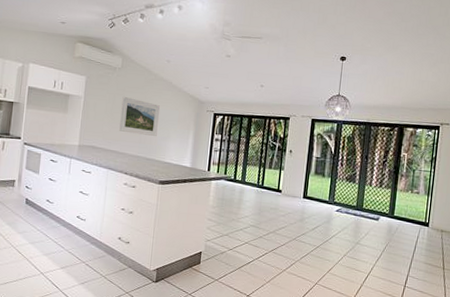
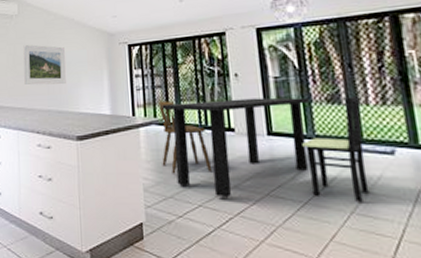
dining chair: none [224,162,261,220] -> present [159,101,212,174]
dining table: none [232,165,336,239] -> present [162,97,309,198]
dining chair: none [324,178,367,249] -> present [302,95,370,202]

